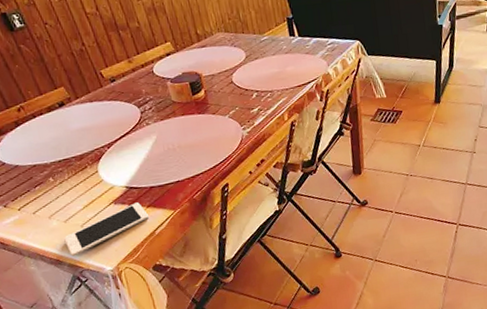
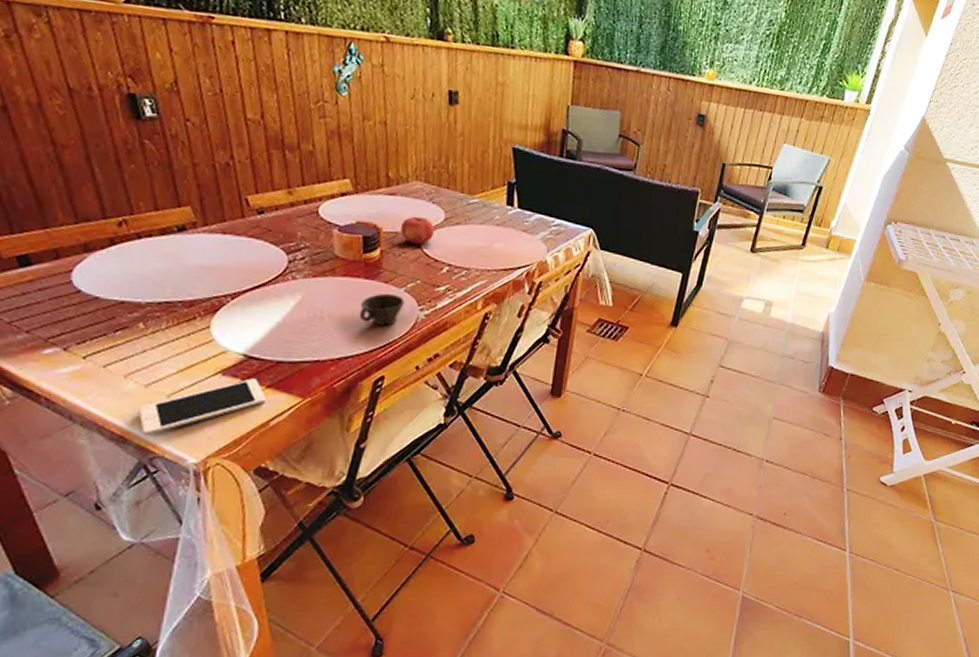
cup: none [199,121,231,147] -> present [359,293,405,325]
fruit: none [215,59,241,81] -> present [401,216,435,244]

